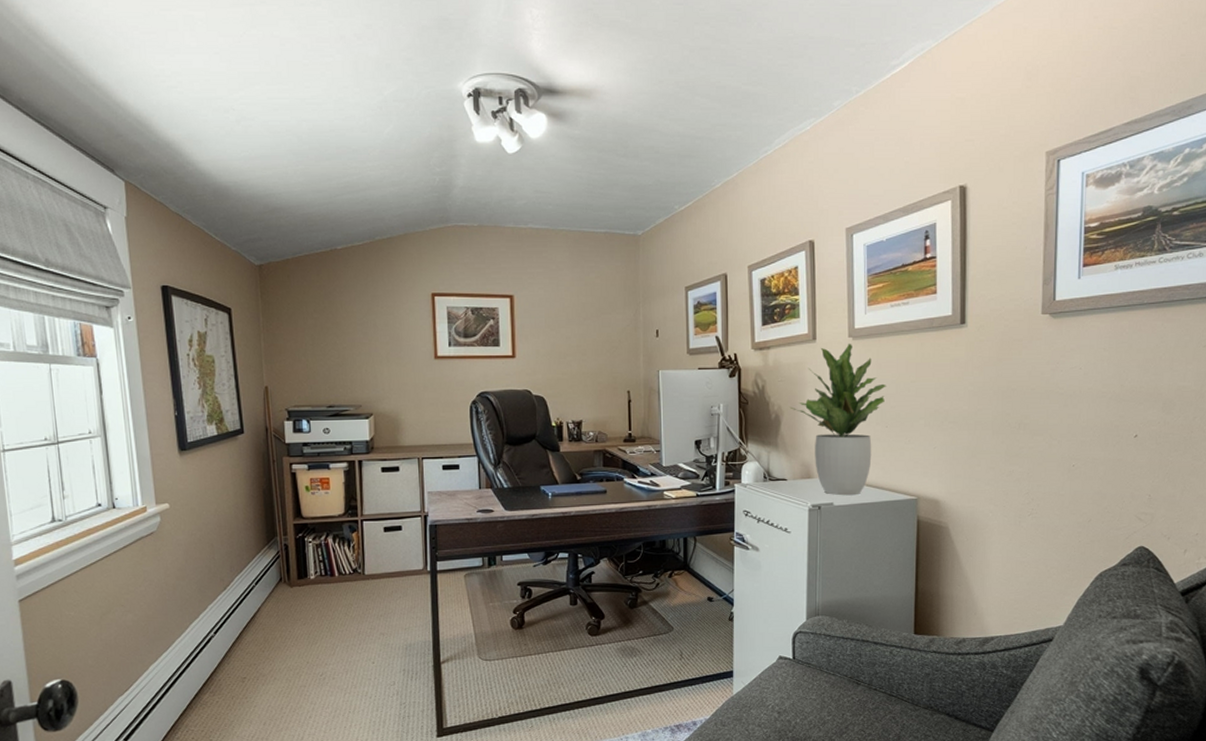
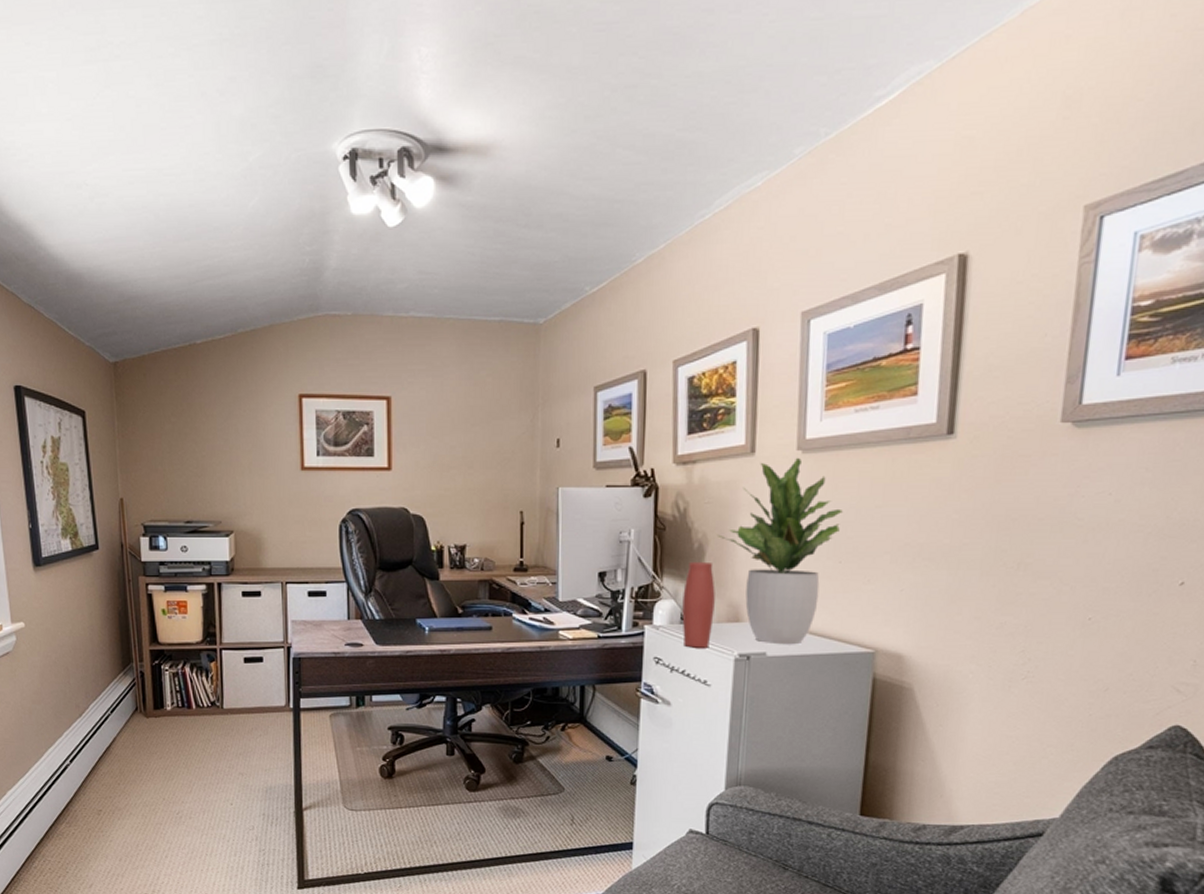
vase: none [765,429,790,501] -> present [682,561,715,648]

